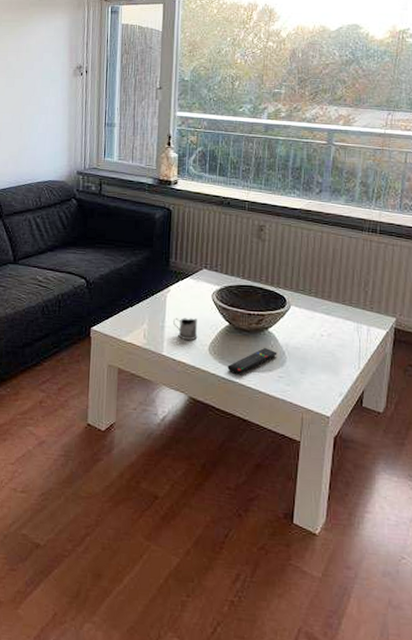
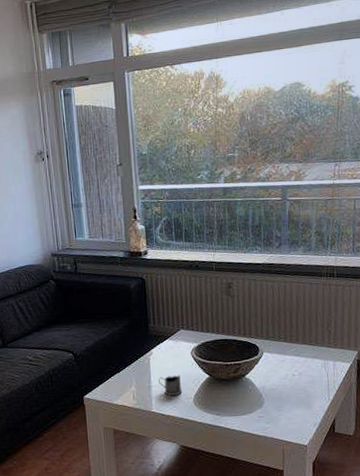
remote control: present [227,347,277,375] -> none [212,392,256,421]

